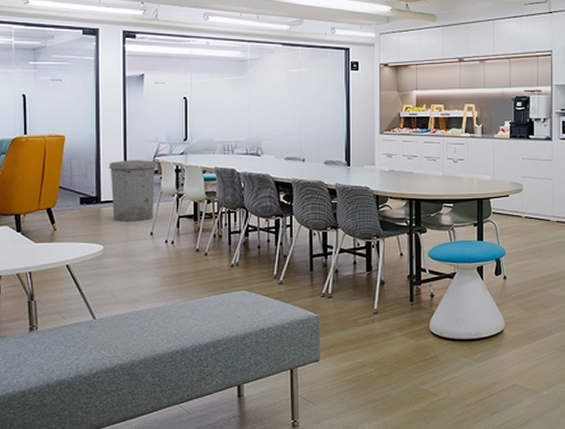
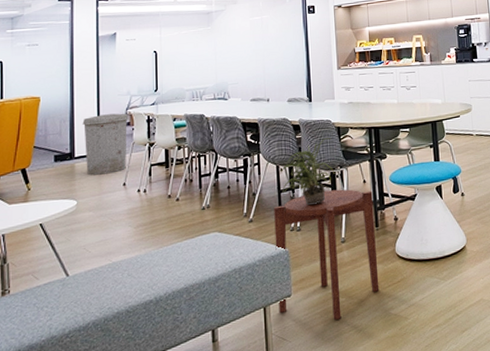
side table: none [305,260,410,389] -> present [274,189,379,320]
potted plant: none [313,205,371,274] -> present [280,137,335,206]

